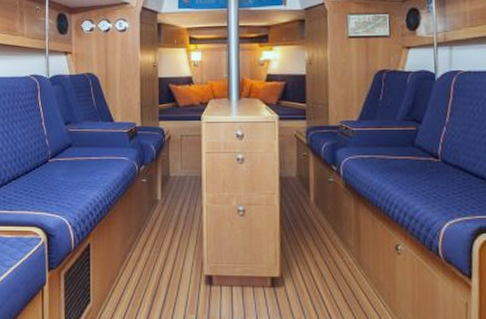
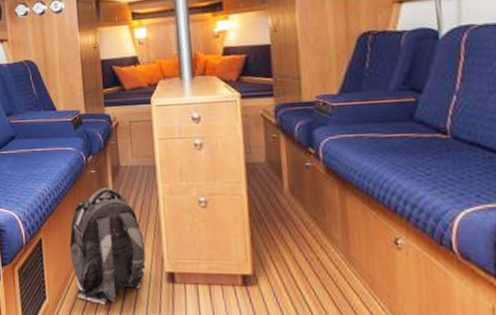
backpack: none [117,195,187,308] -> present [69,187,146,306]

